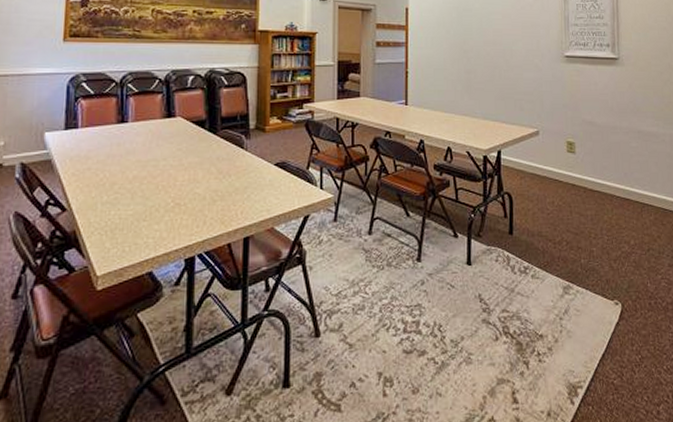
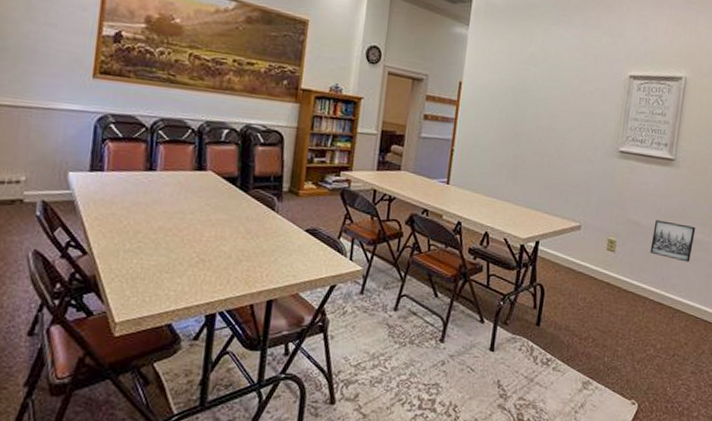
wall art: none [609,118,650,156] -> present [650,220,696,262]

